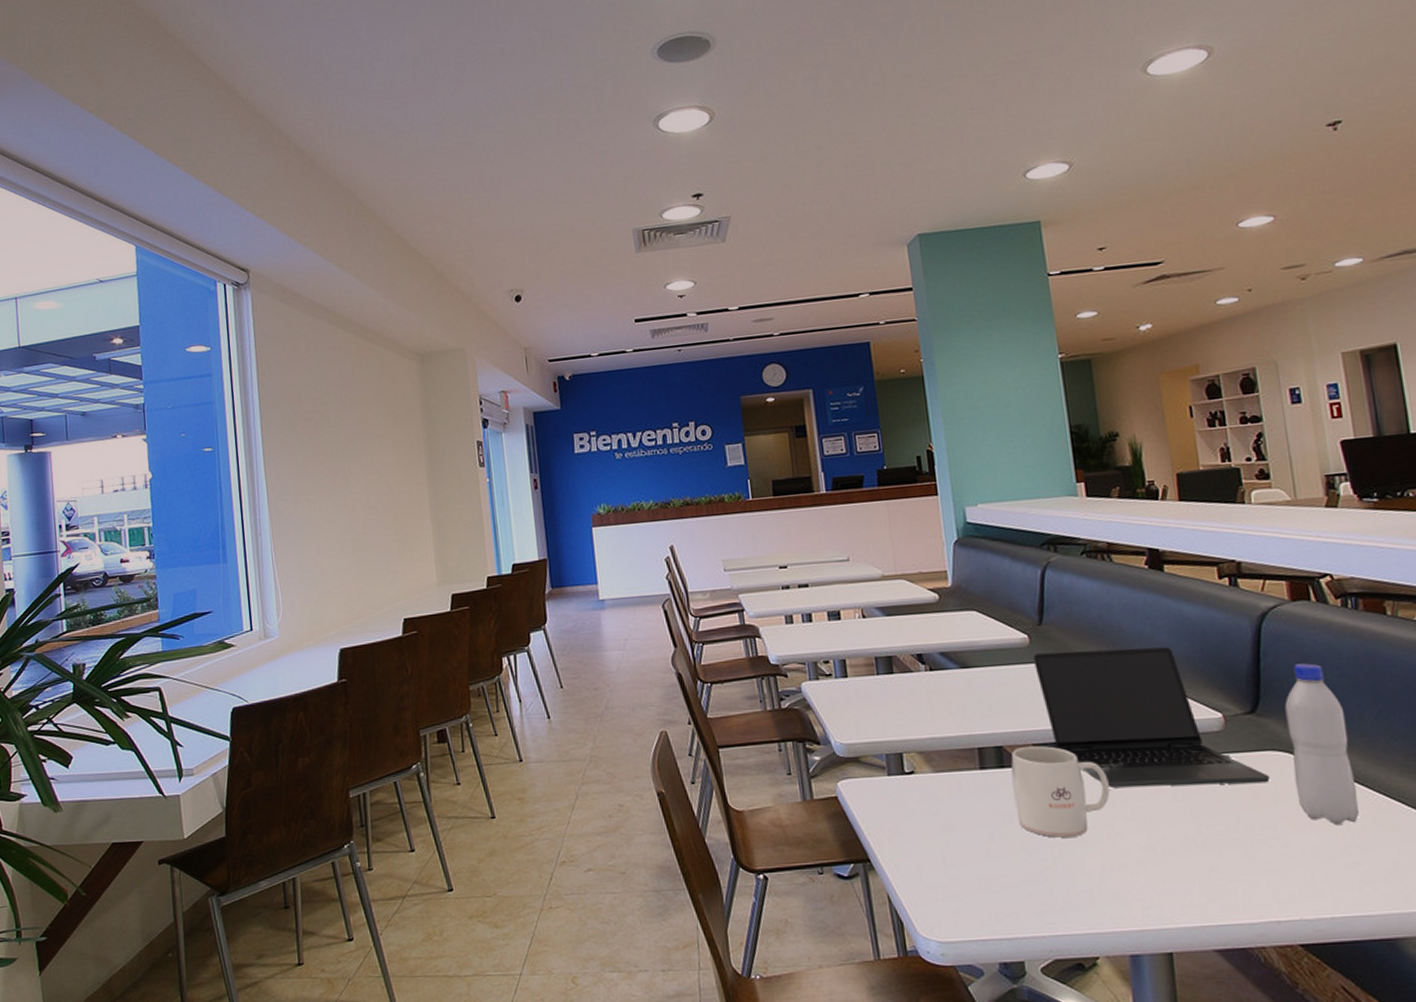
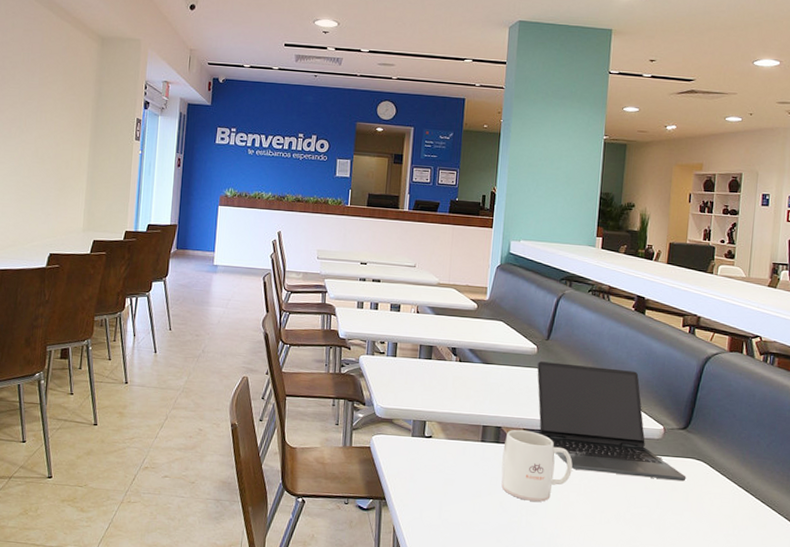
water bottle: present [1284,663,1359,824] -> none [702,398,748,519]

